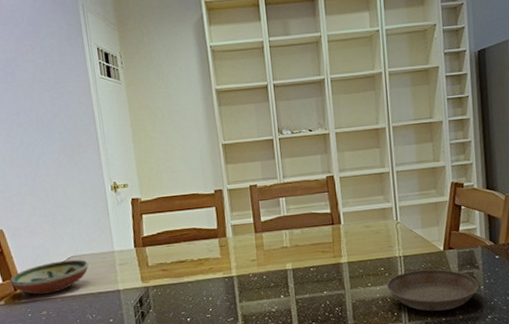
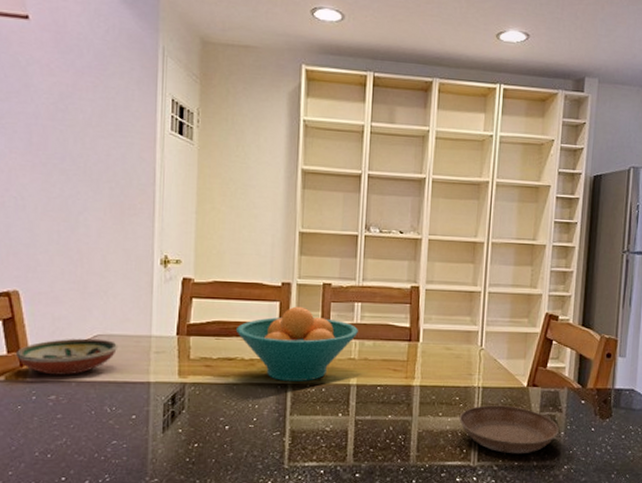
fruit bowl: none [182,208,286,275] -> present [235,306,358,381]

